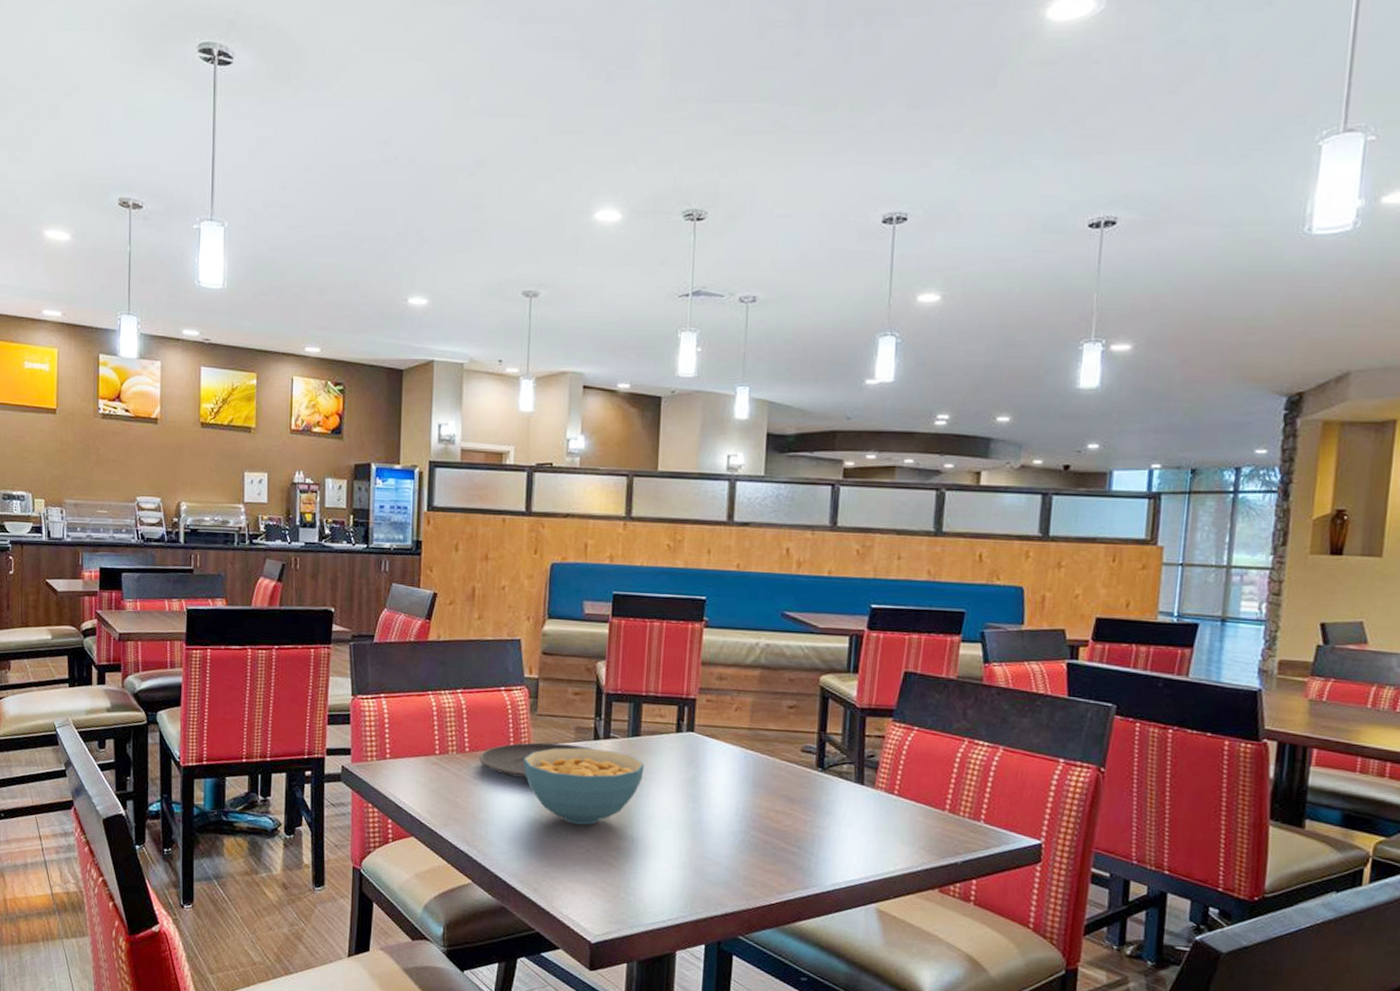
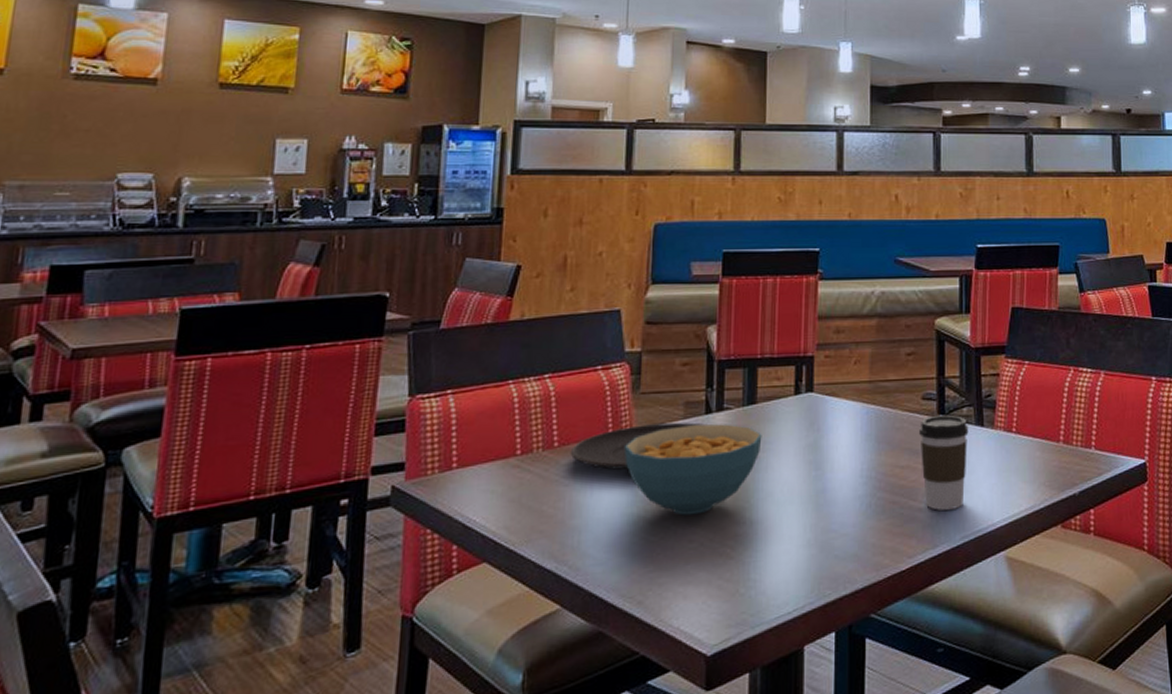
coffee cup: none [796,768,848,858] -> present [919,414,969,511]

